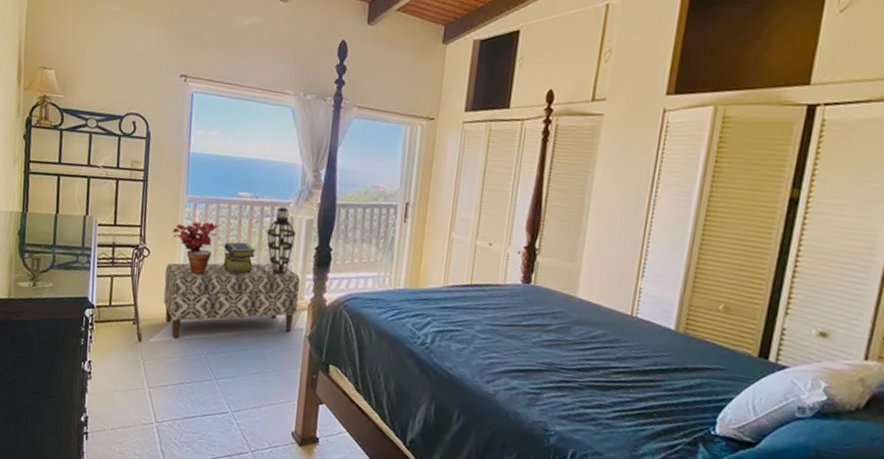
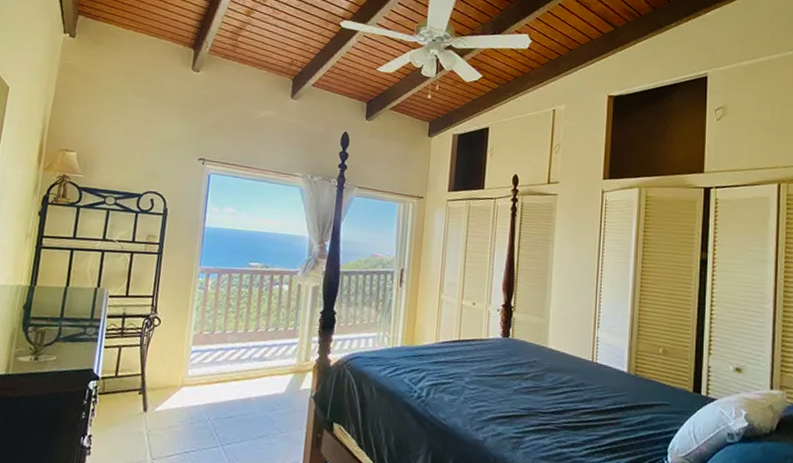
bench: present [163,263,301,339] -> none [172,328,307,407]
potted plant: present [172,221,219,275] -> none [184,290,230,342]
stack of books: present [223,242,256,274] -> none [233,308,265,340]
lantern: present [267,206,296,276] -> none [276,275,303,339]

